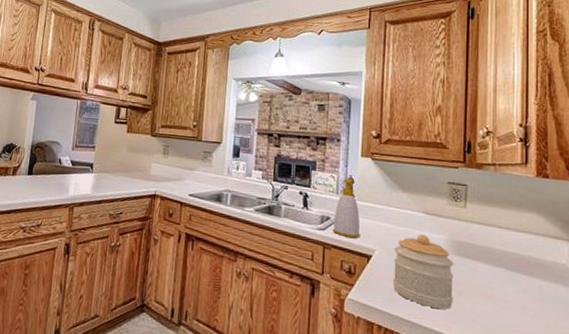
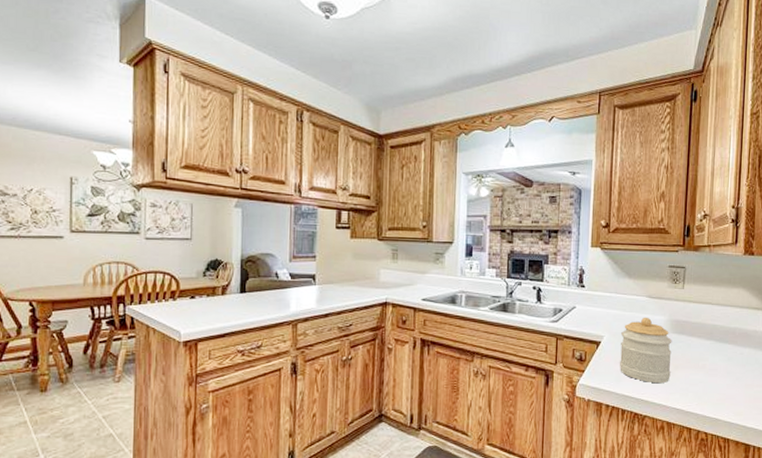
soap bottle: present [332,178,360,238] -> none [565,269,590,326]

